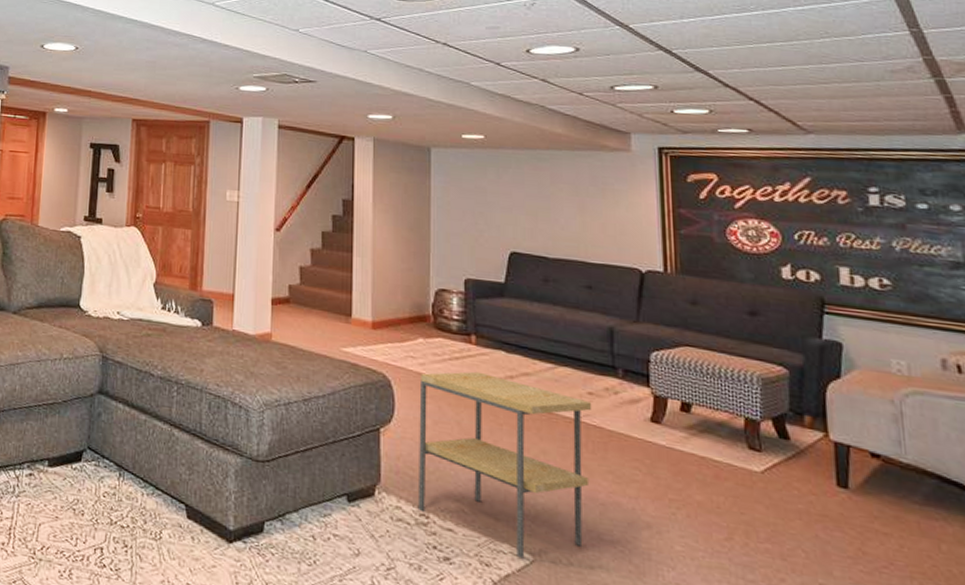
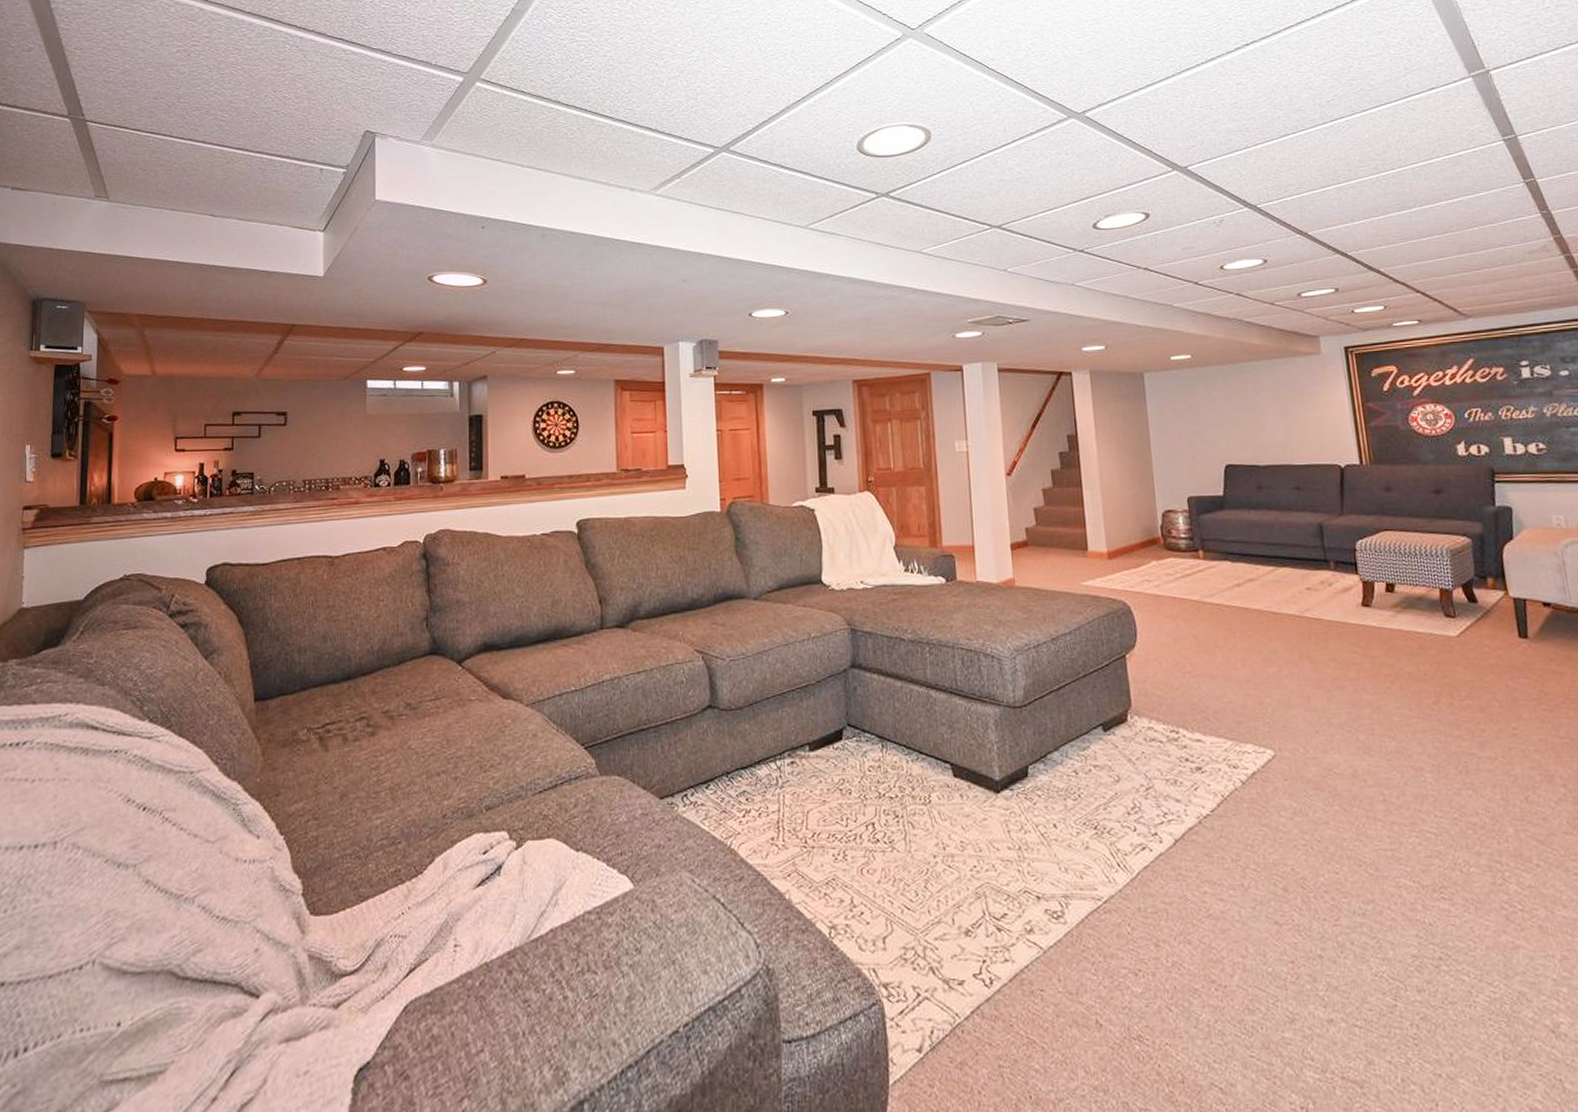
side table: present [417,371,592,559] -> none [1157,585,1316,755]

